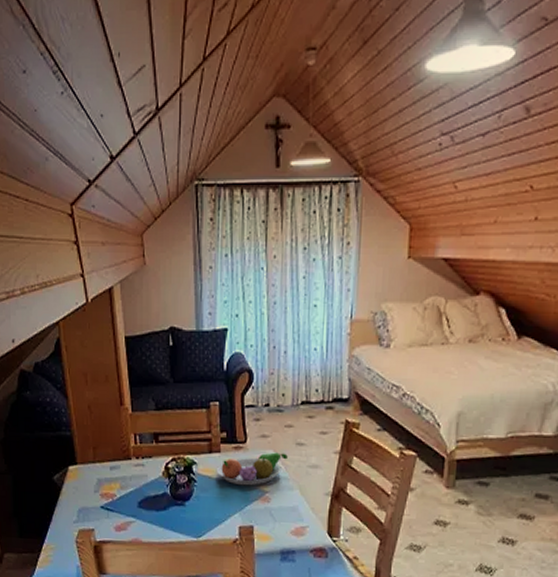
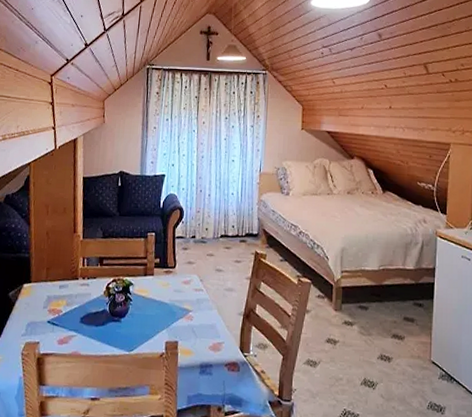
fruit bowl: present [217,452,288,486] -> none [150,277,209,305]

